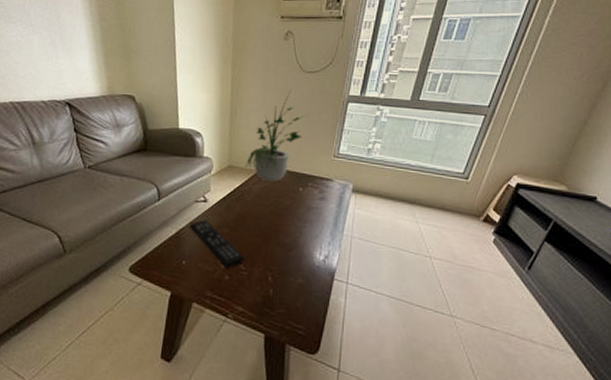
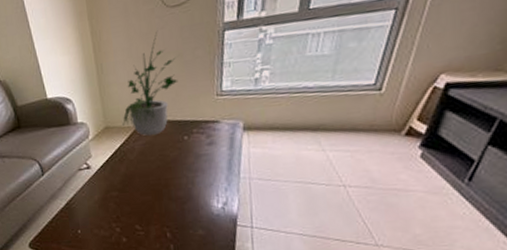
remote control: present [189,219,245,269] -> none [77,186,139,231]

